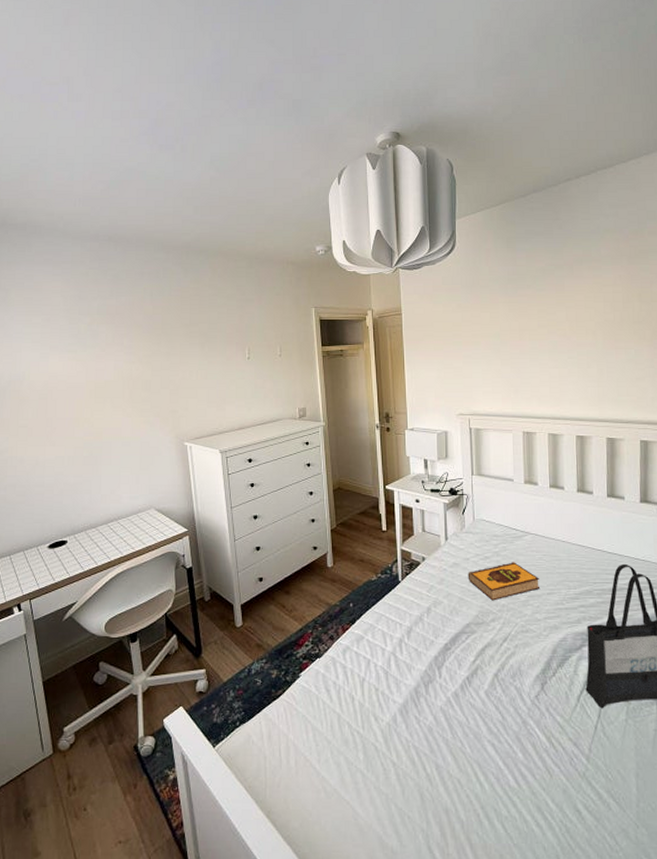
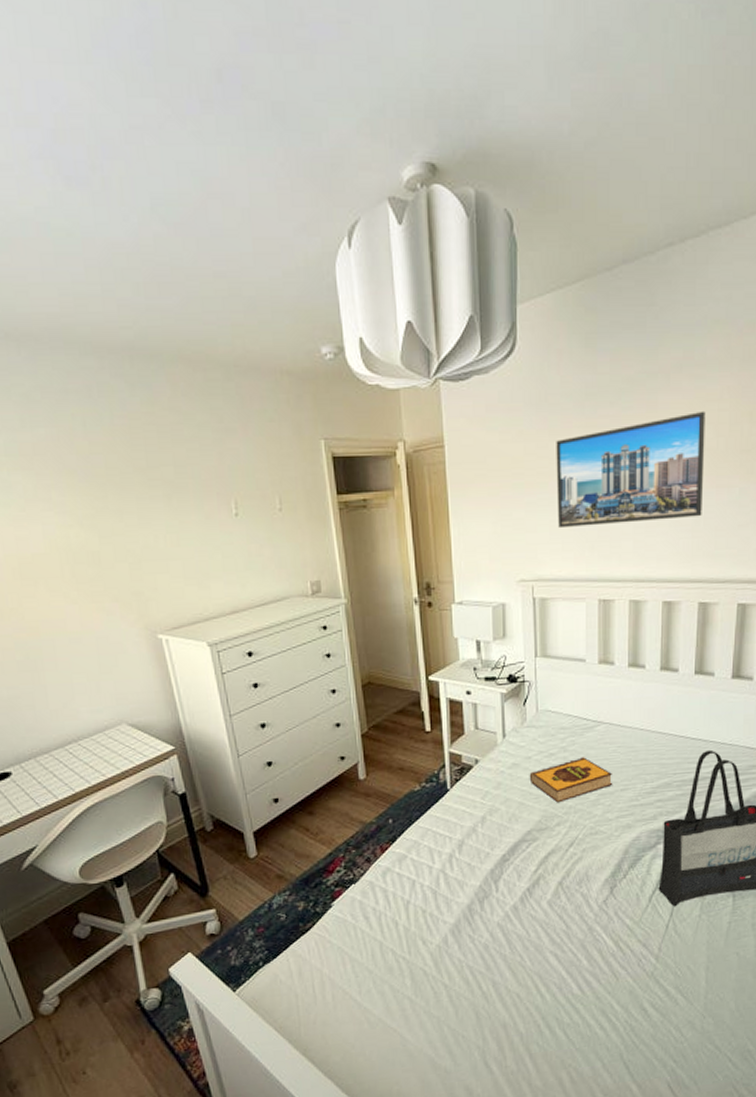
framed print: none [486,292,605,376] -> present [556,410,706,529]

